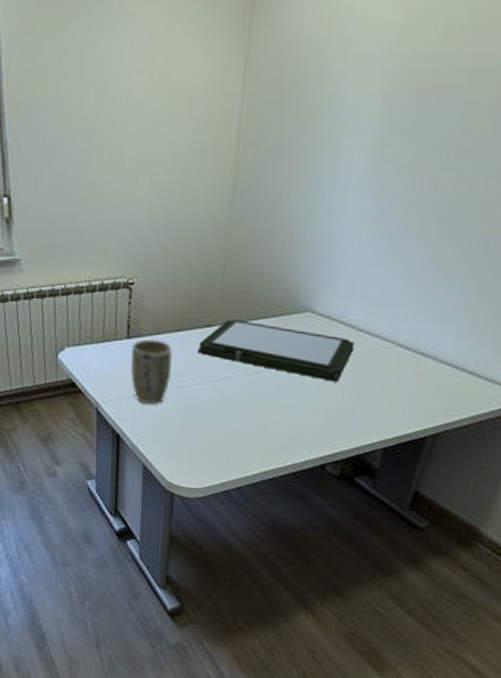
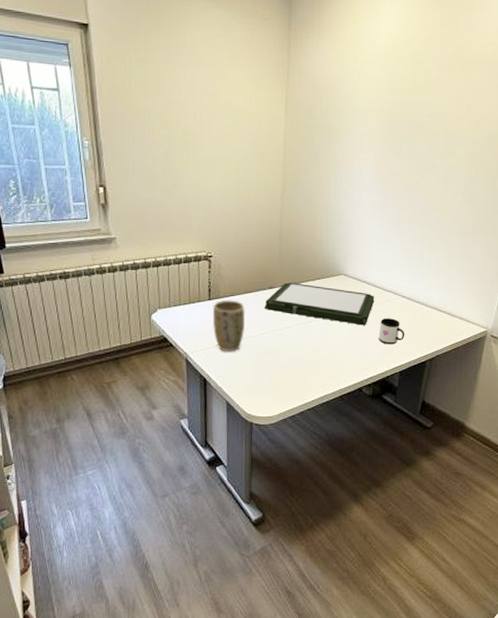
mug: none [354,373,397,411] -> present [378,318,405,345]

